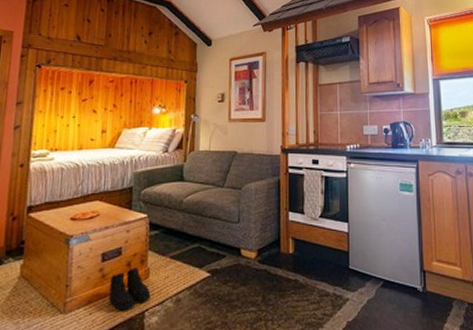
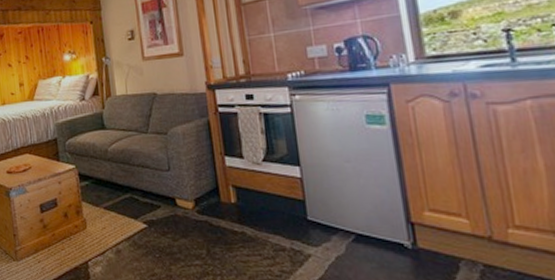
boots: present [109,267,151,311] -> none [51,218,91,260]

